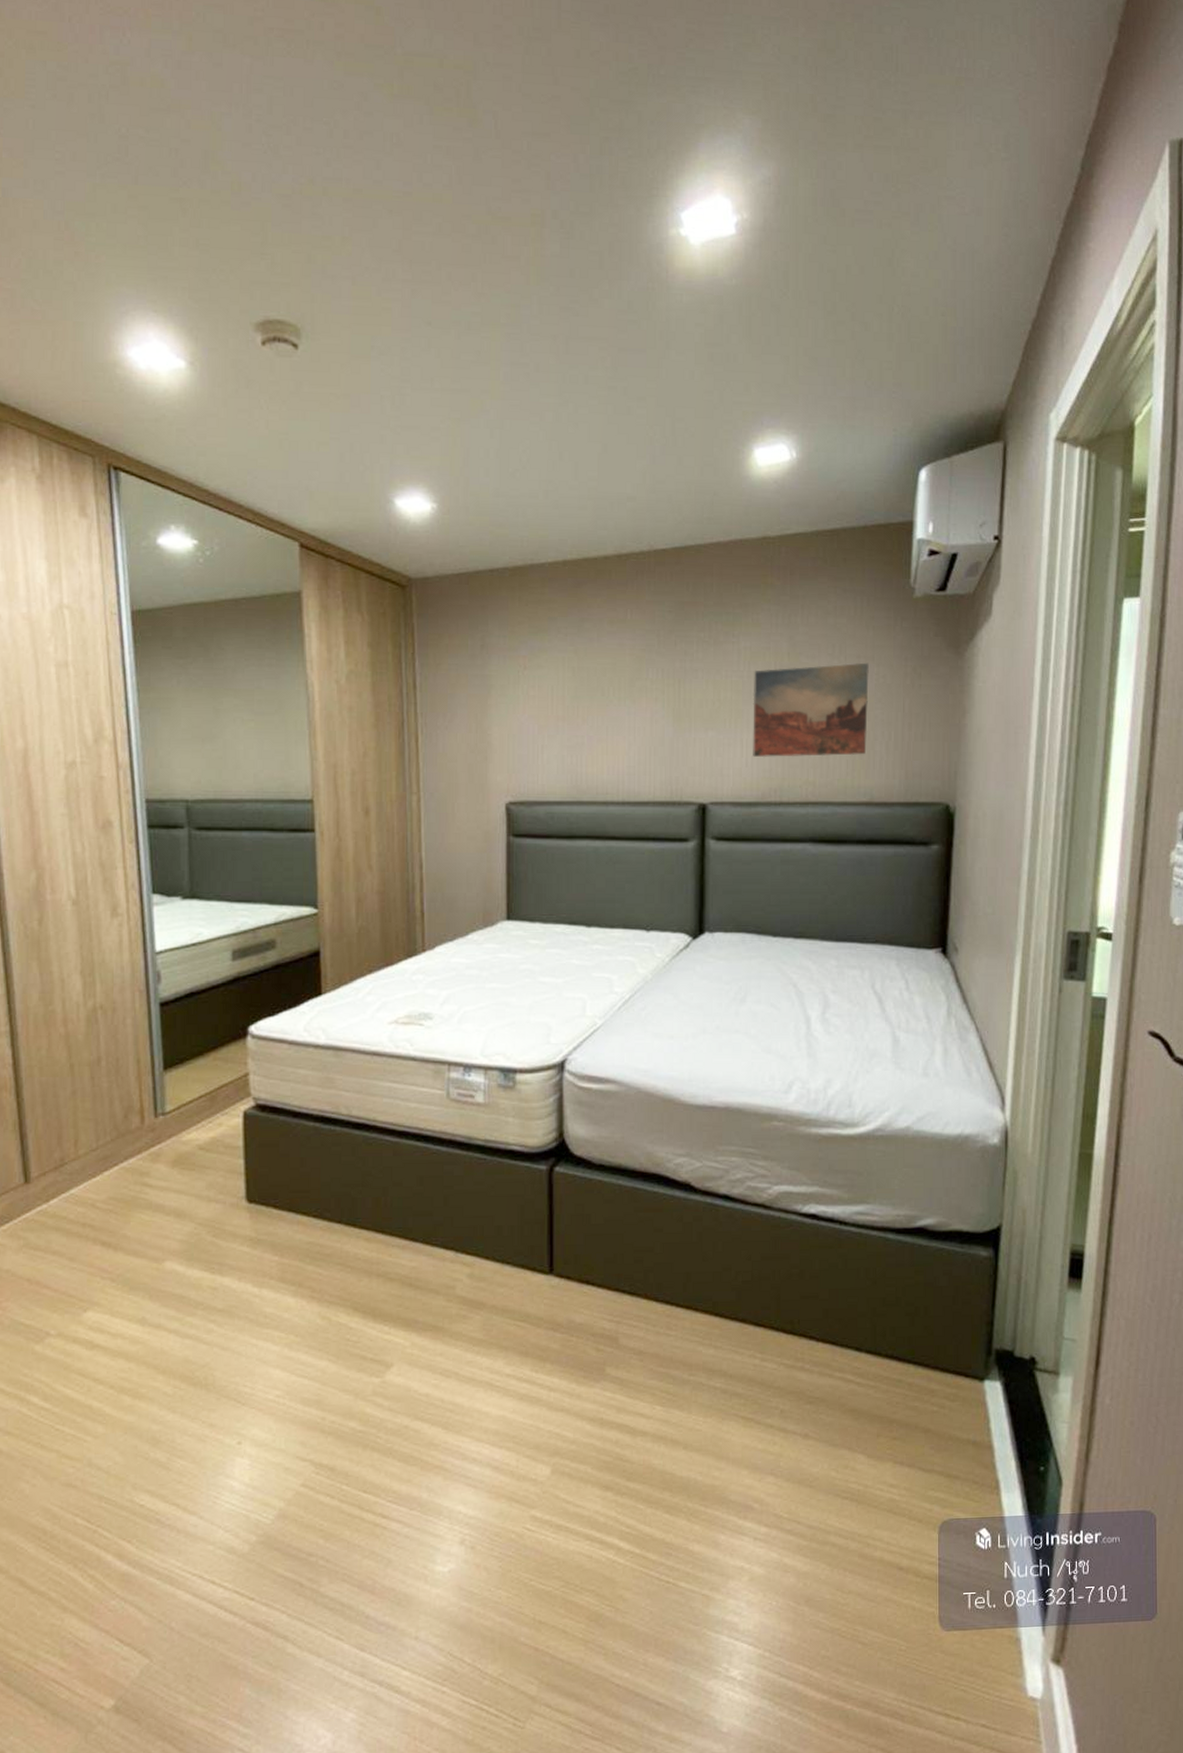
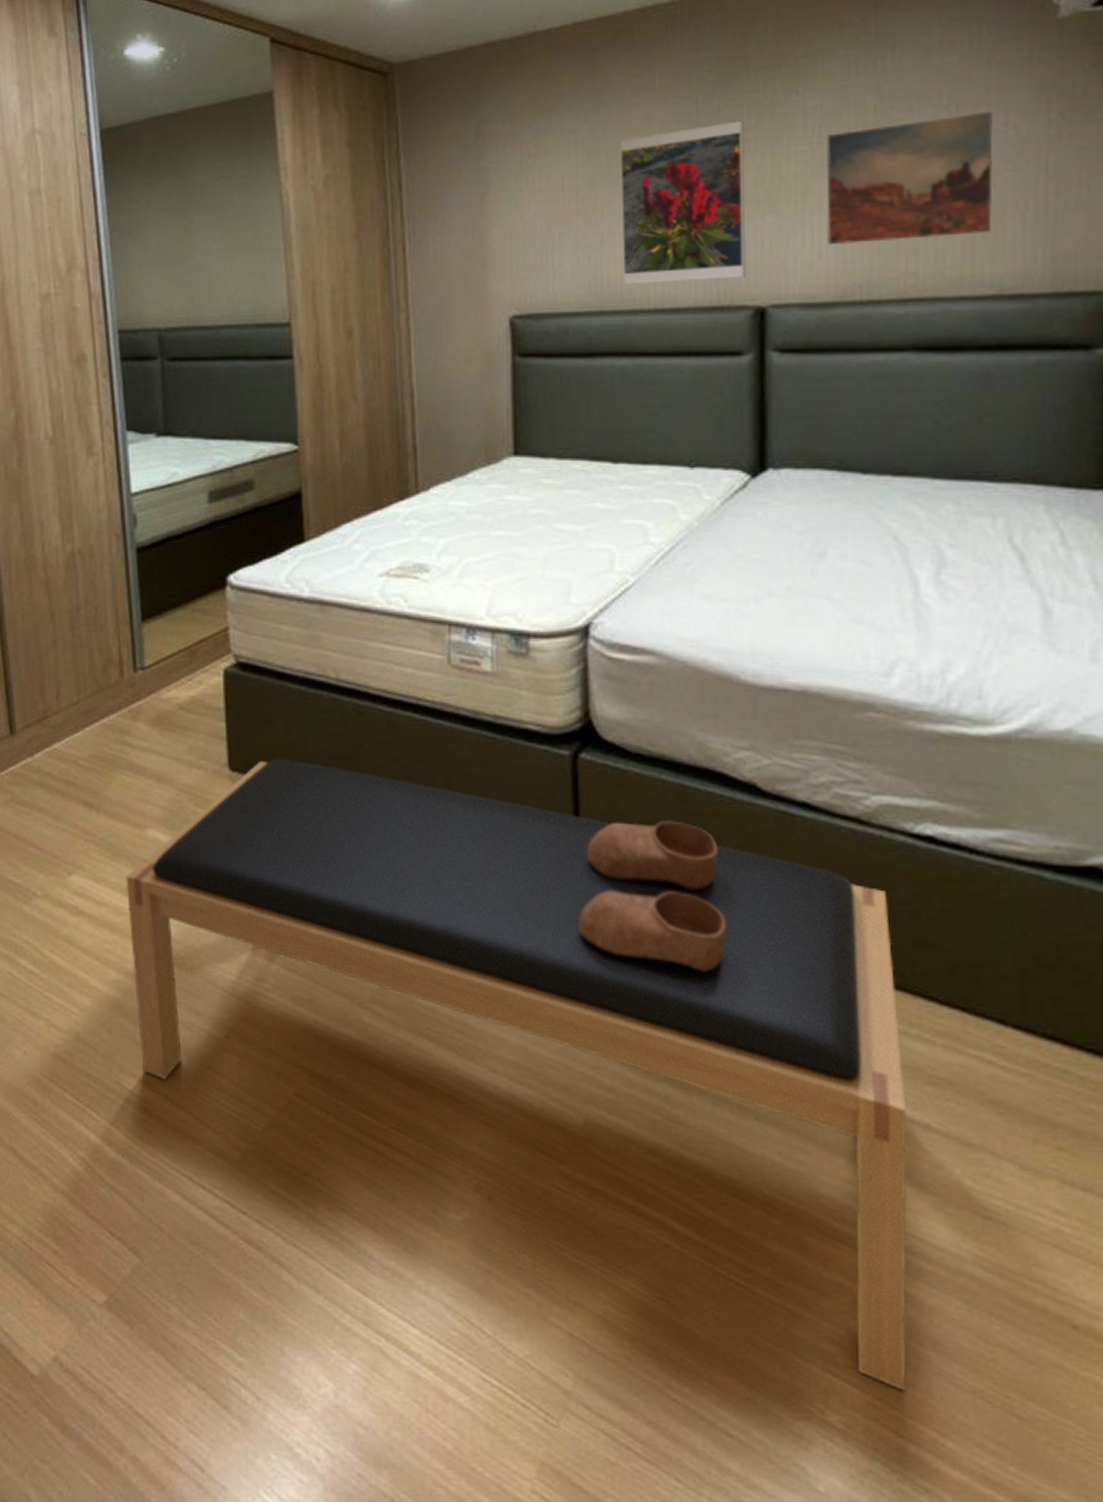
bench: none [142,1188,793,1641] -> present [126,758,908,1392]
slipper: none [550,1217,666,1336] -> present [578,820,727,972]
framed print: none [598,653,694,781] -> present [619,120,746,284]

